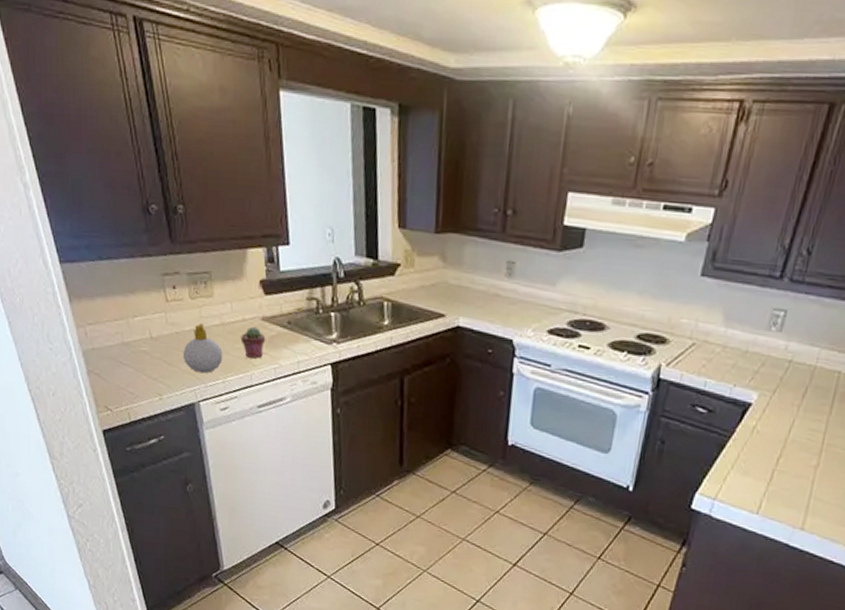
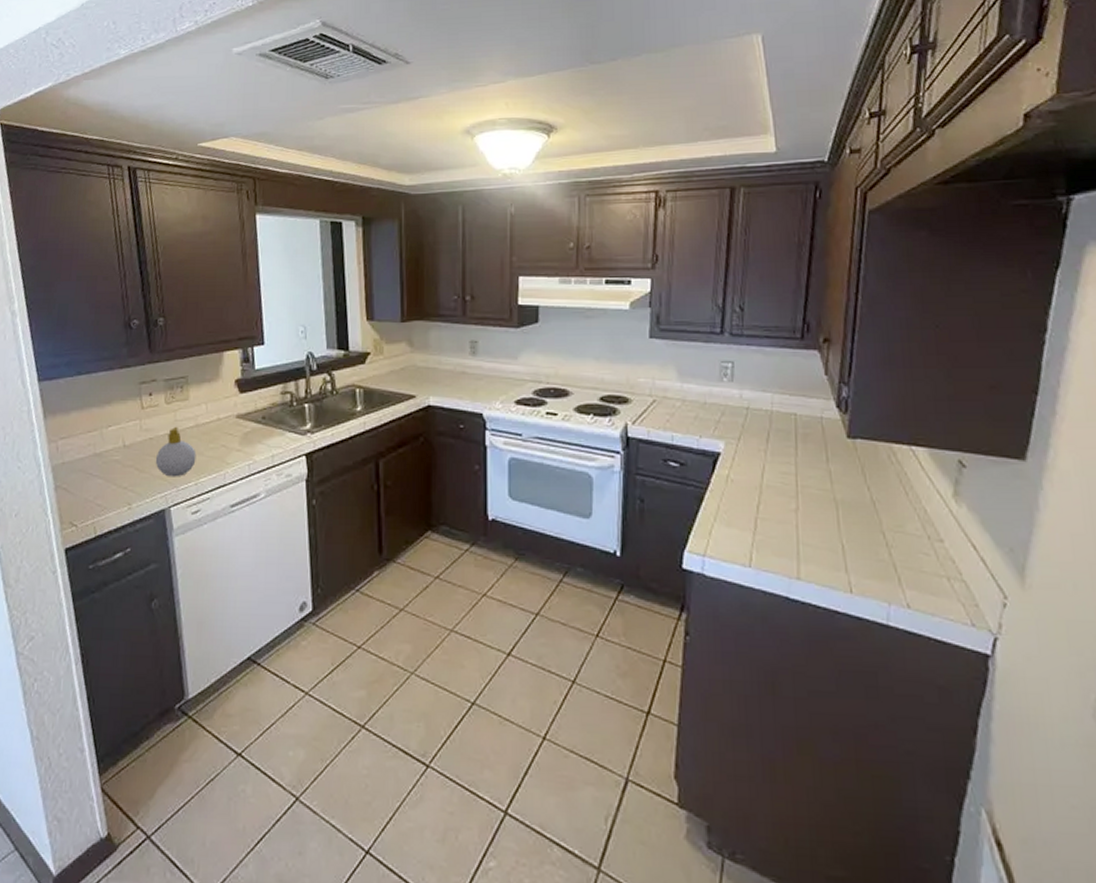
potted succulent: present [240,326,266,359] -> none [214,425,241,457]

